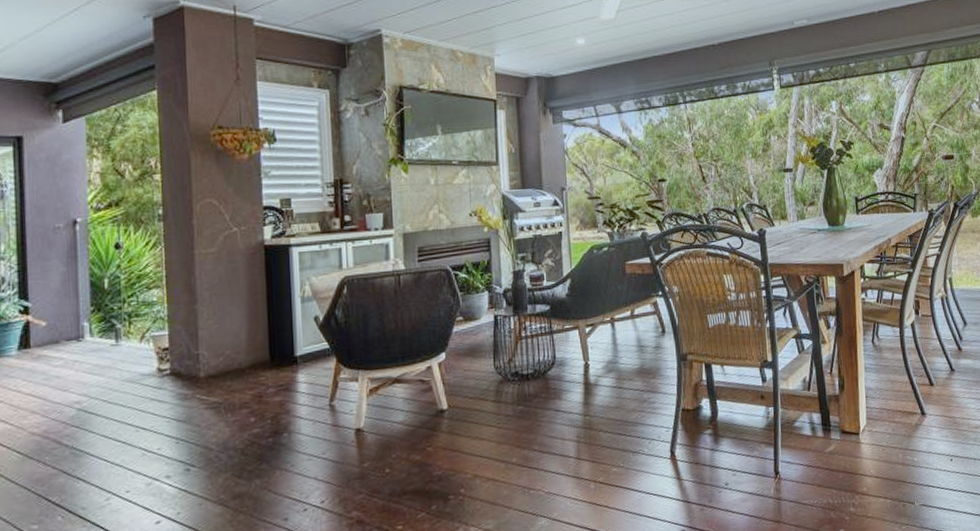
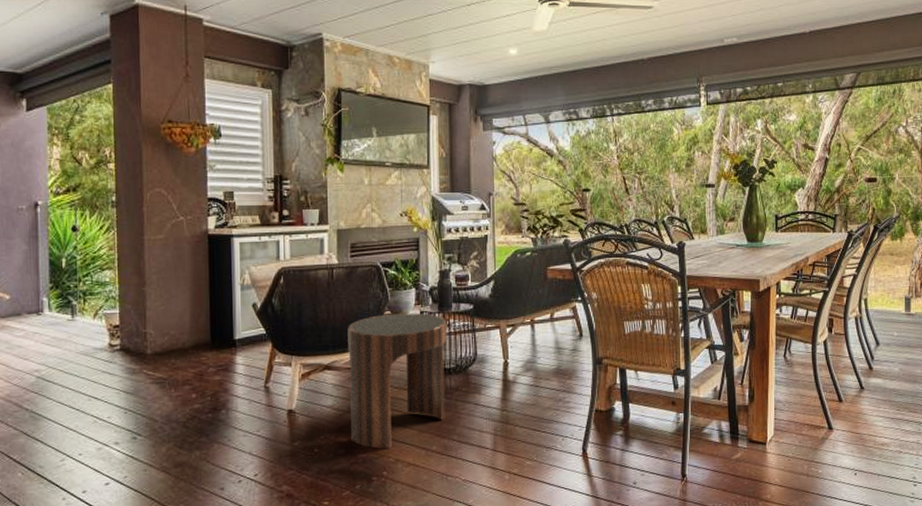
side table: none [417,317,525,465] -> present [348,313,448,450]

